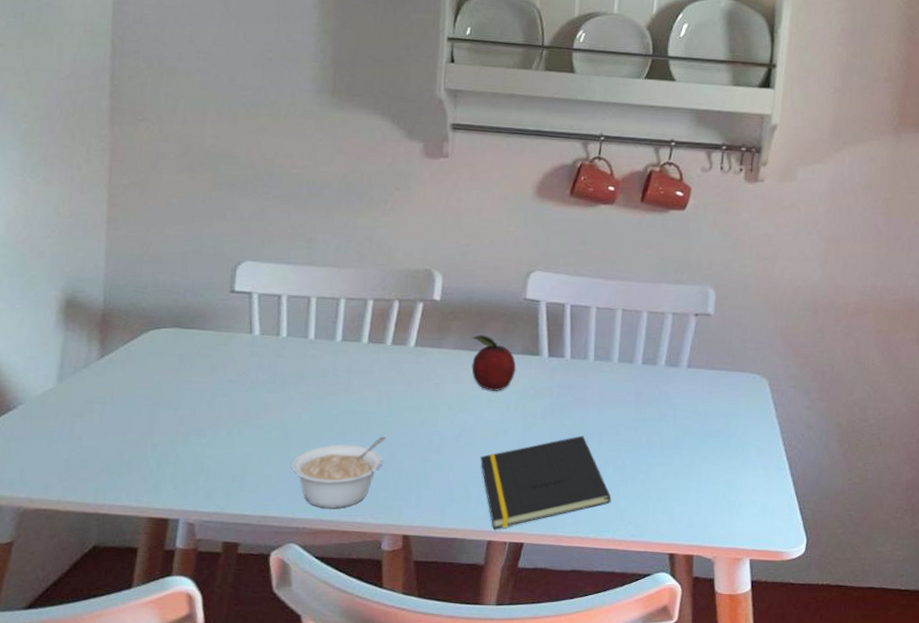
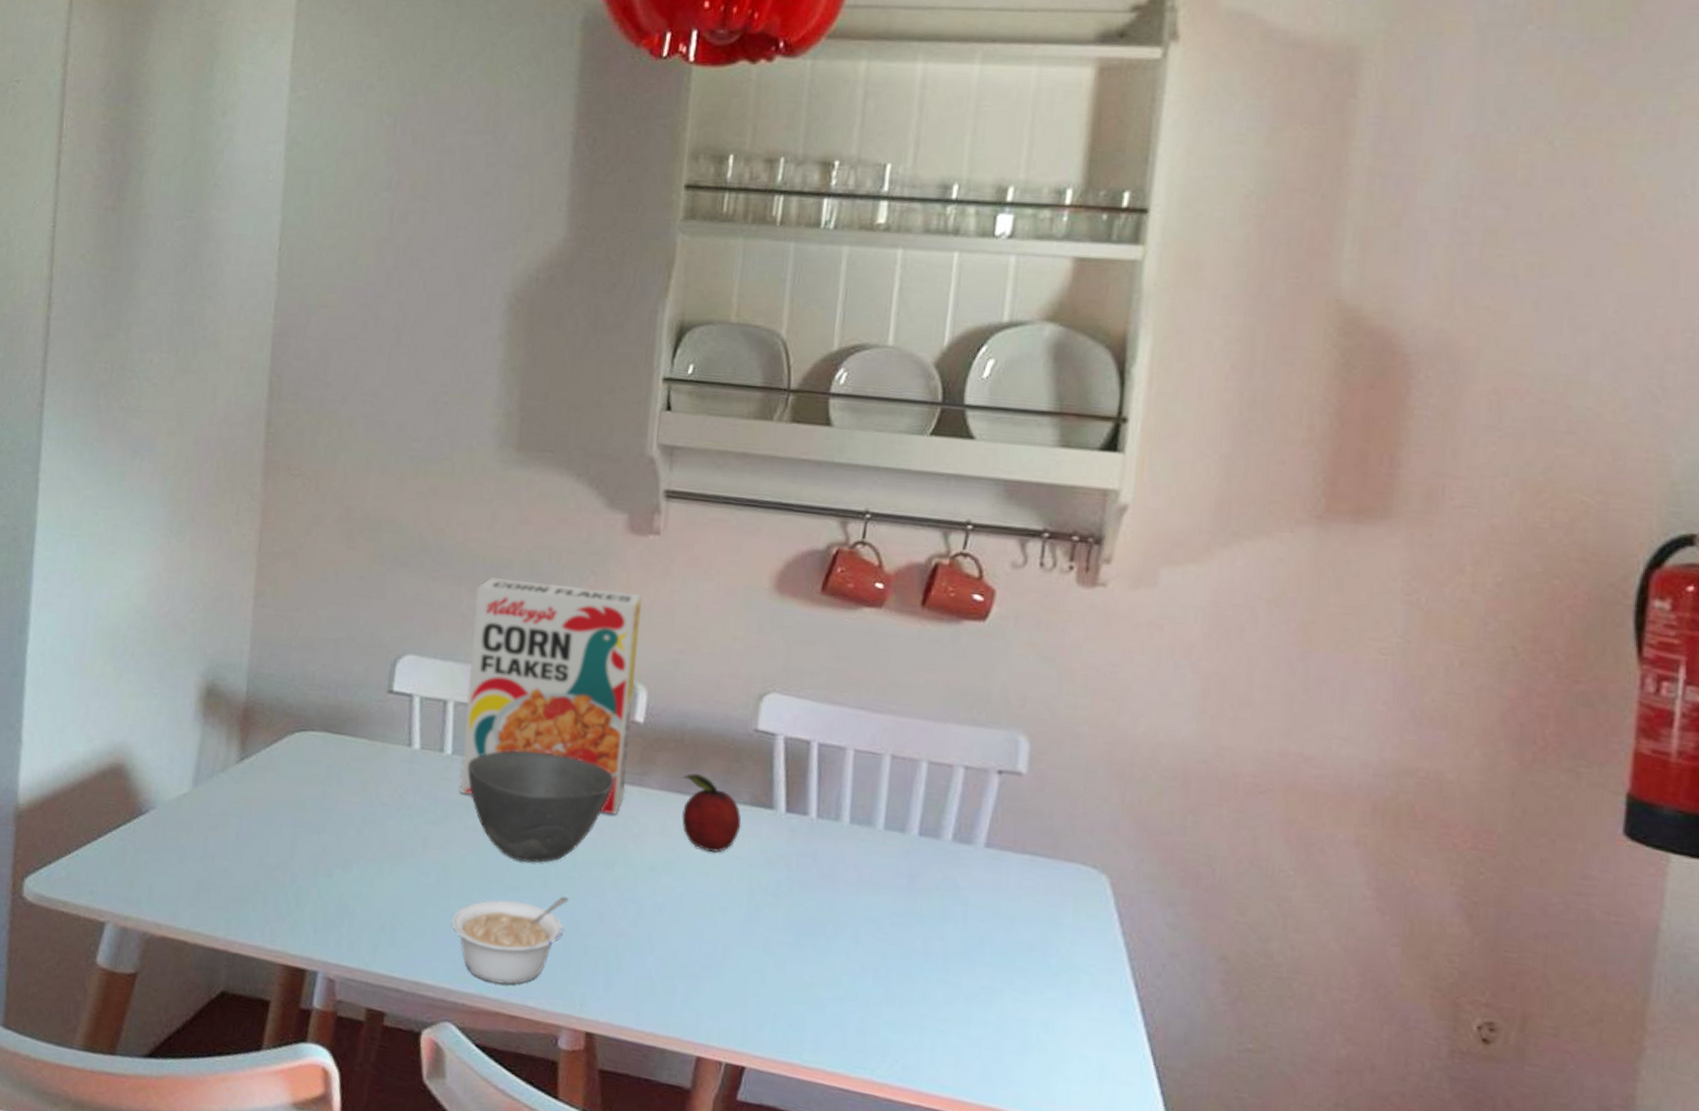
cereal box: none [295,195,437,371] -> present [460,576,642,815]
bowl: none [300,328,419,414] -> present [467,750,615,863]
notepad: present [480,435,611,530] -> none [689,926,870,1043]

